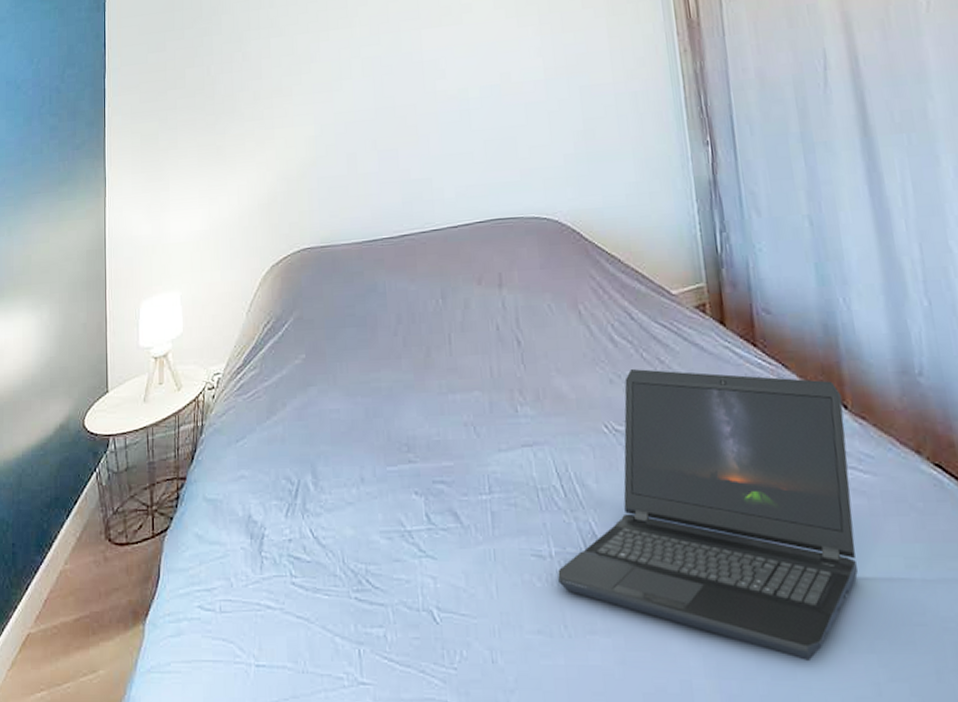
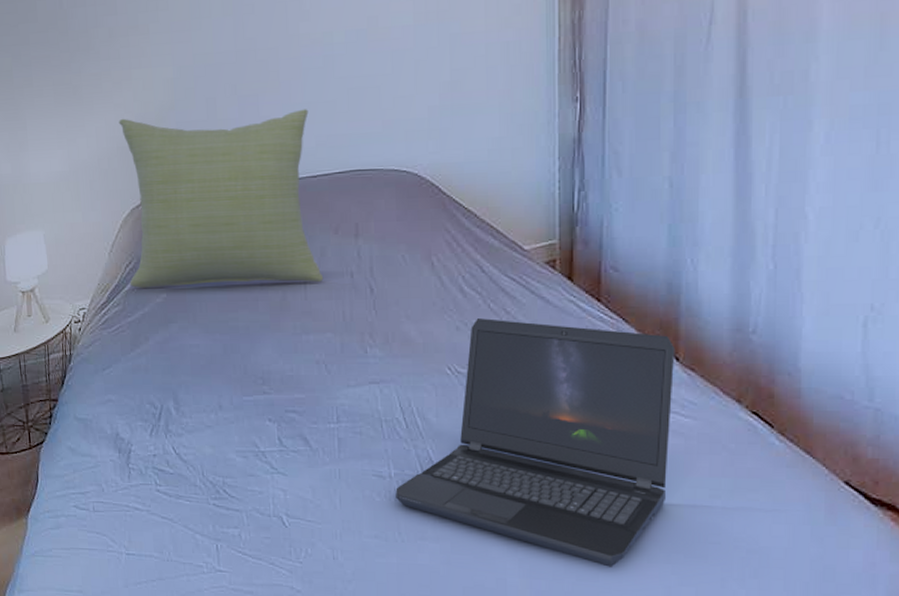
pillow: none [260,161,469,350] -> present [118,109,324,289]

